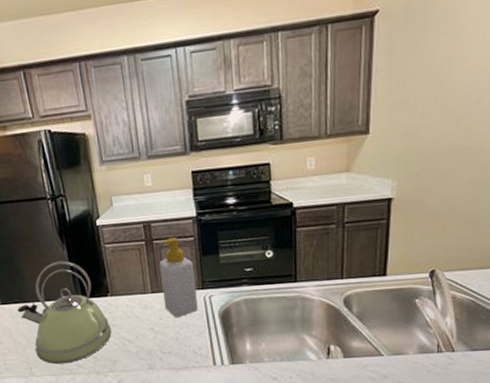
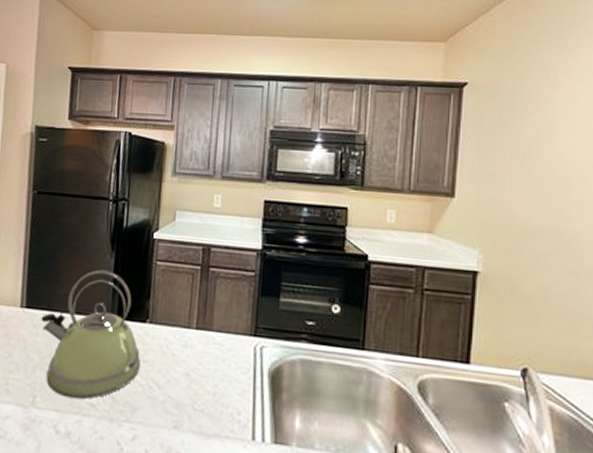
soap bottle: present [159,237,198,318] -> none [207,268,250,367]

